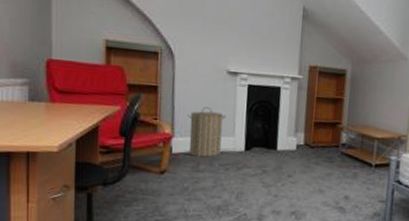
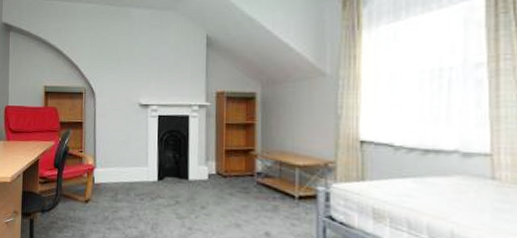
laundry hamper: present [187,106,226,157] -> none [107,138,139,187]

